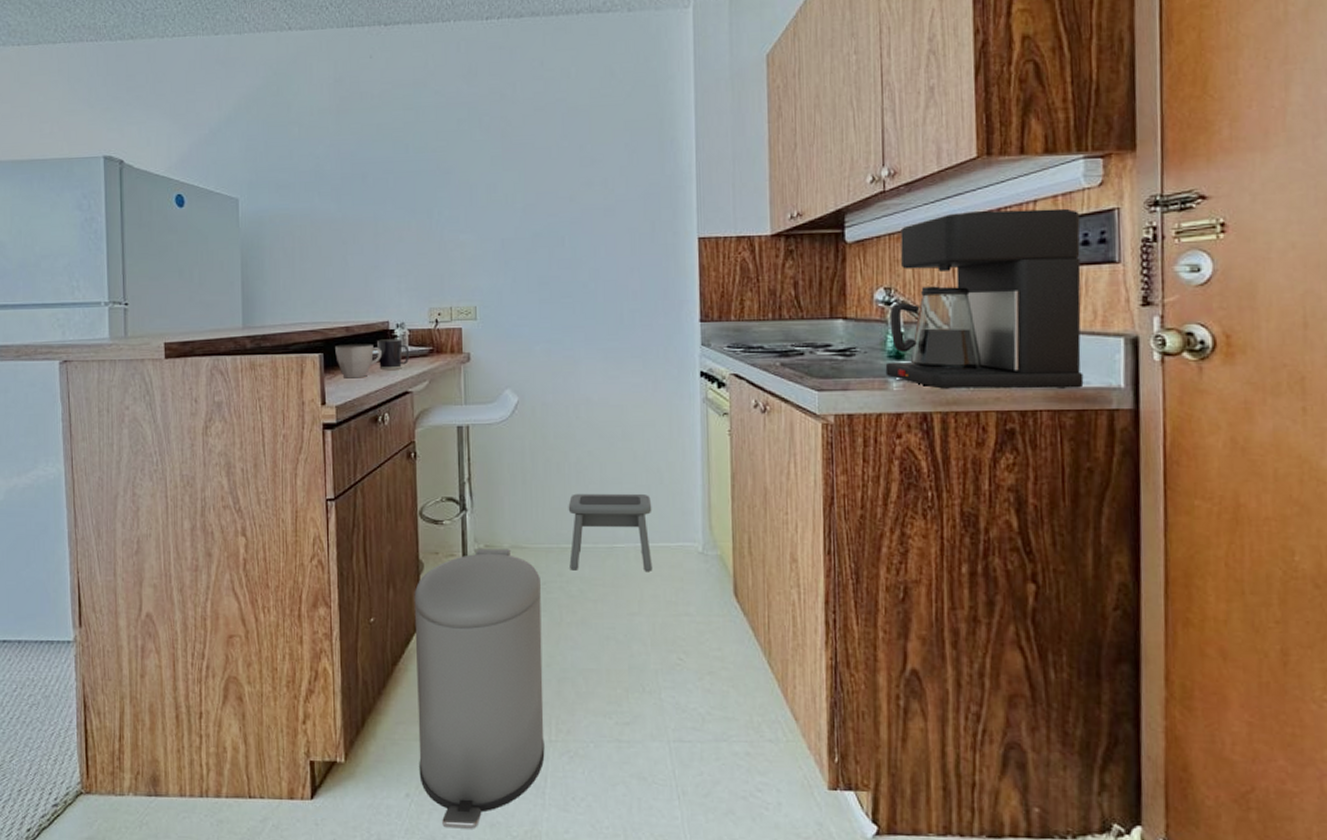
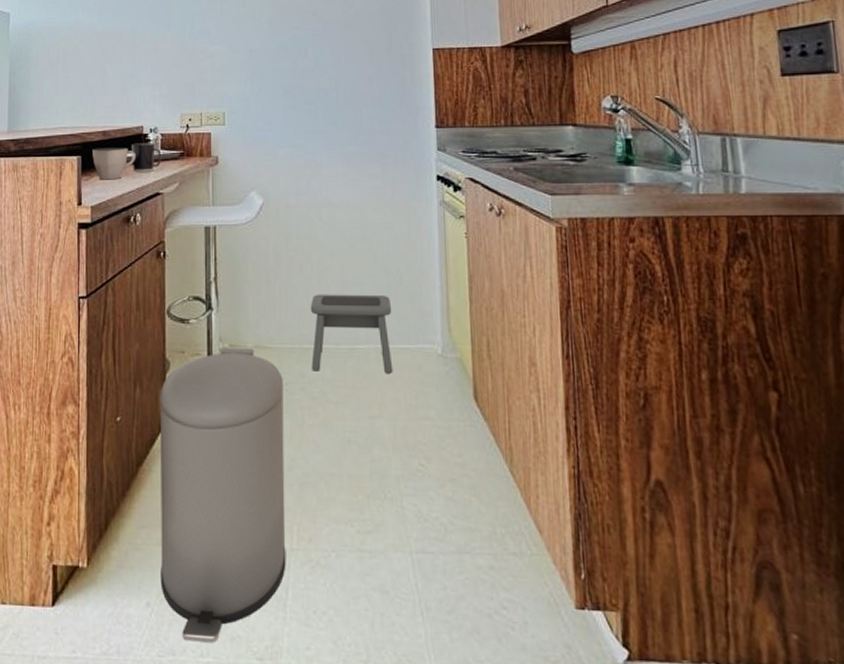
coffee maker: present [885,208,1084,390] -> none [615,21,812,196]

